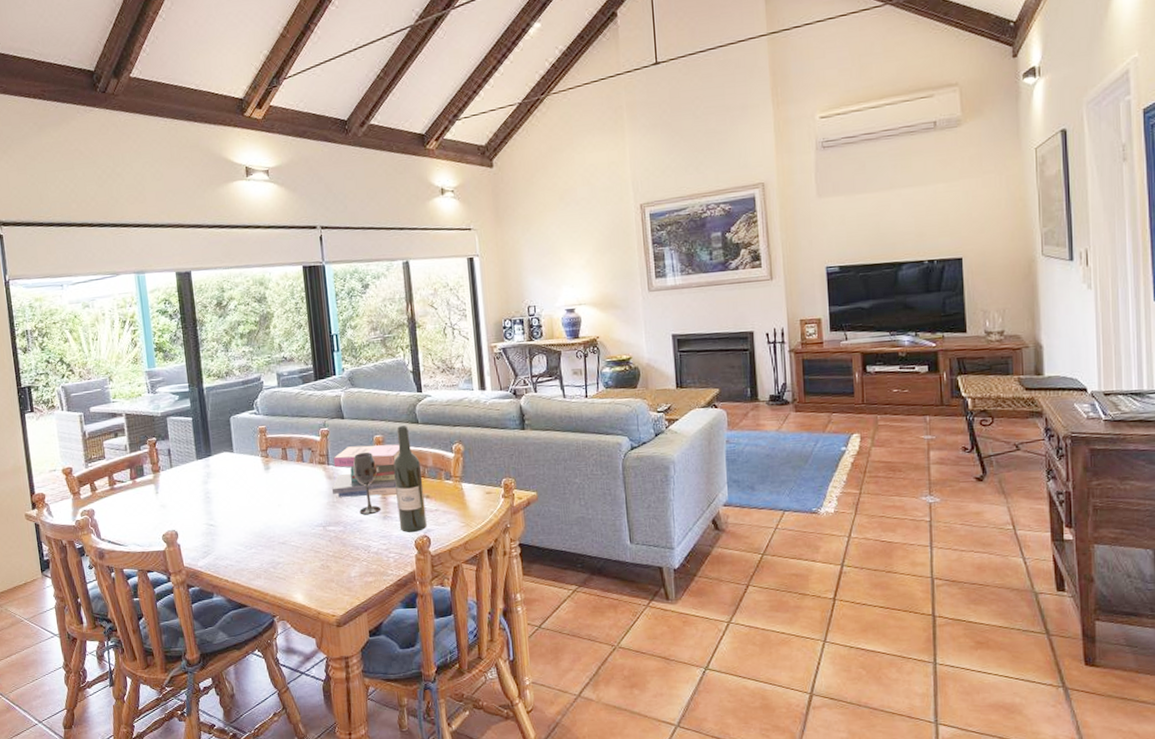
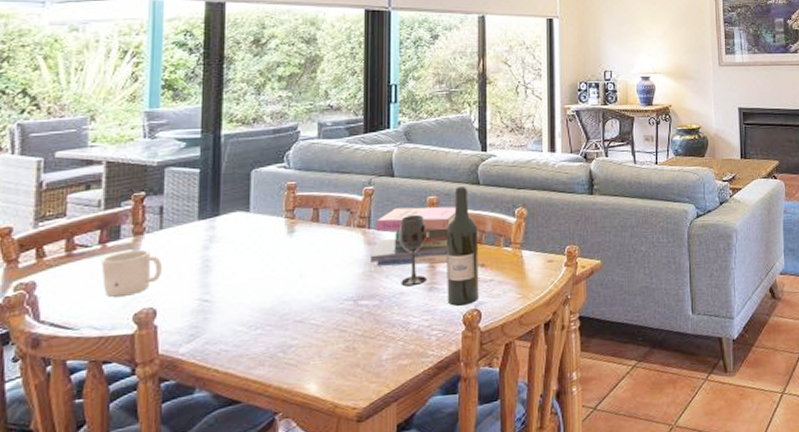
mug: none [134,484,177,521] -> present [101,249,162,297]

